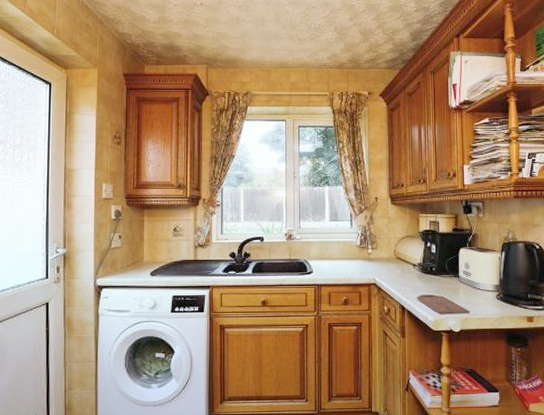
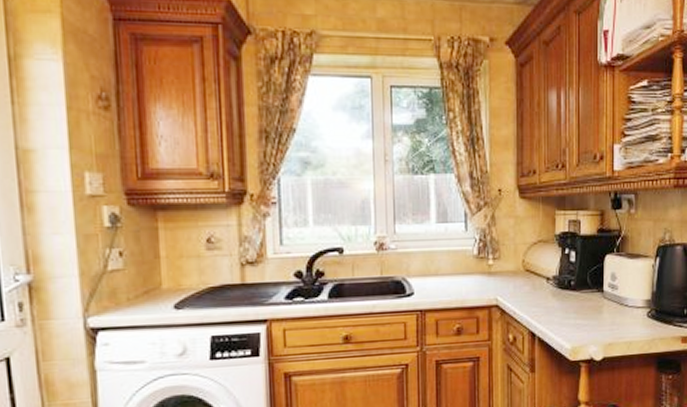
cutting board: present [417,294,470,315] -> none [550,315,615,341]

